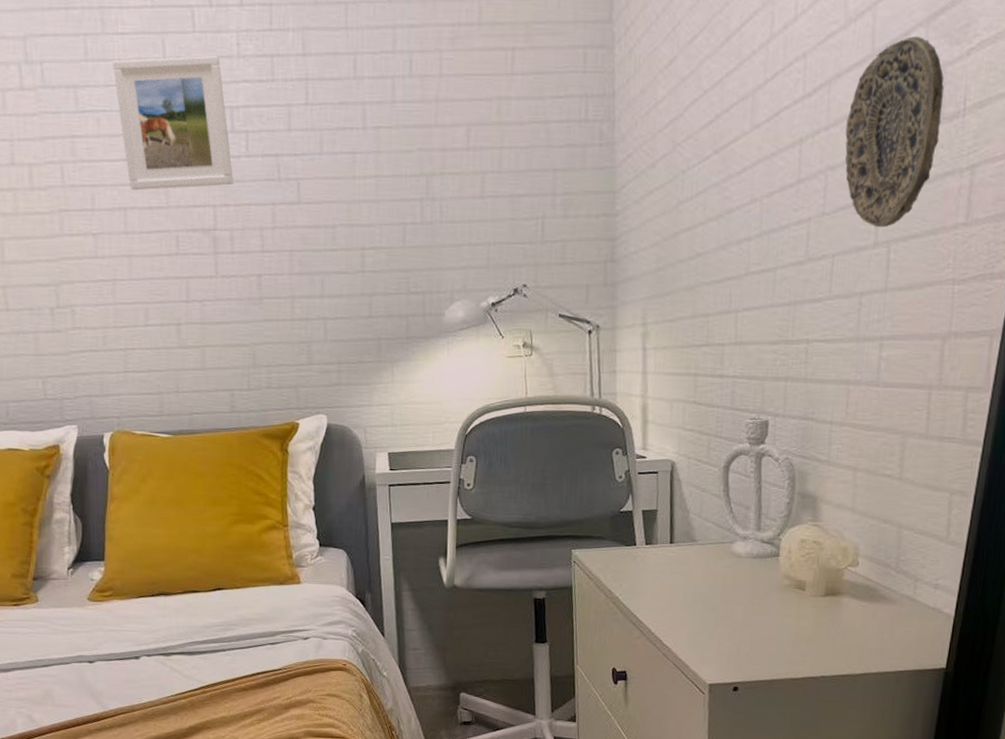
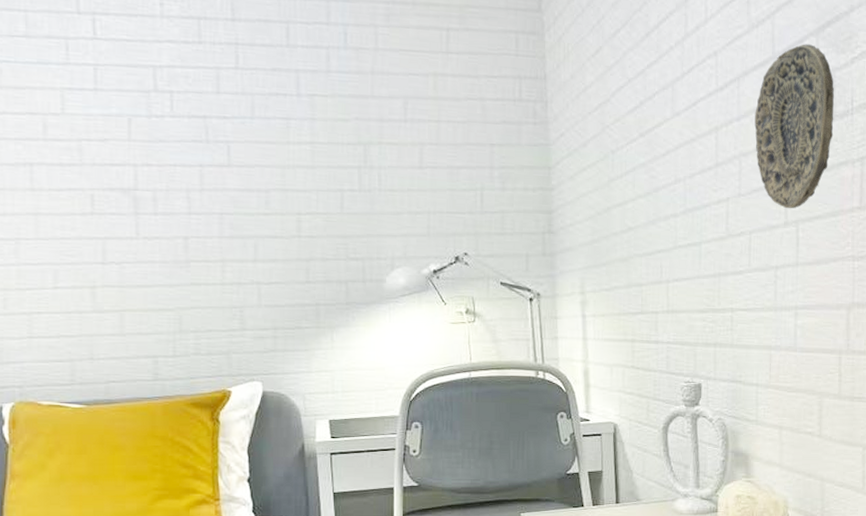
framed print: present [113,56,233,191] -> none [18,10,156,146]

